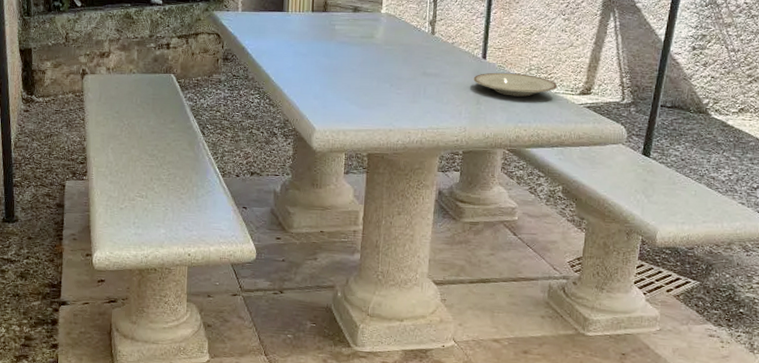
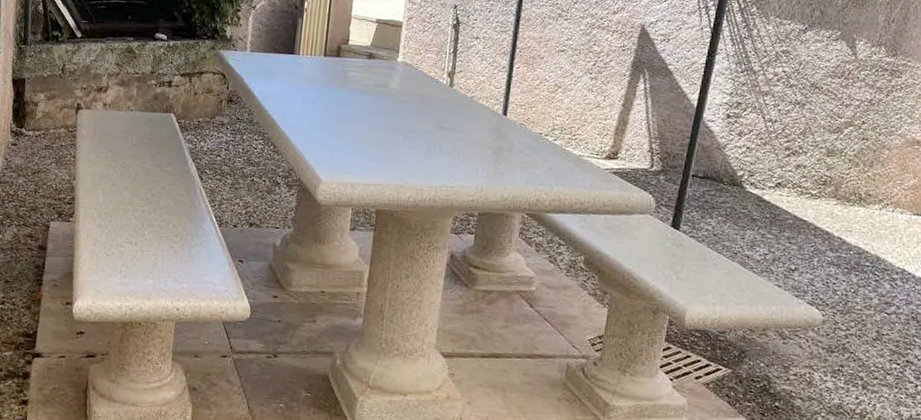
plate: present [473,72,558,97] -> none [492,130,583,158]

